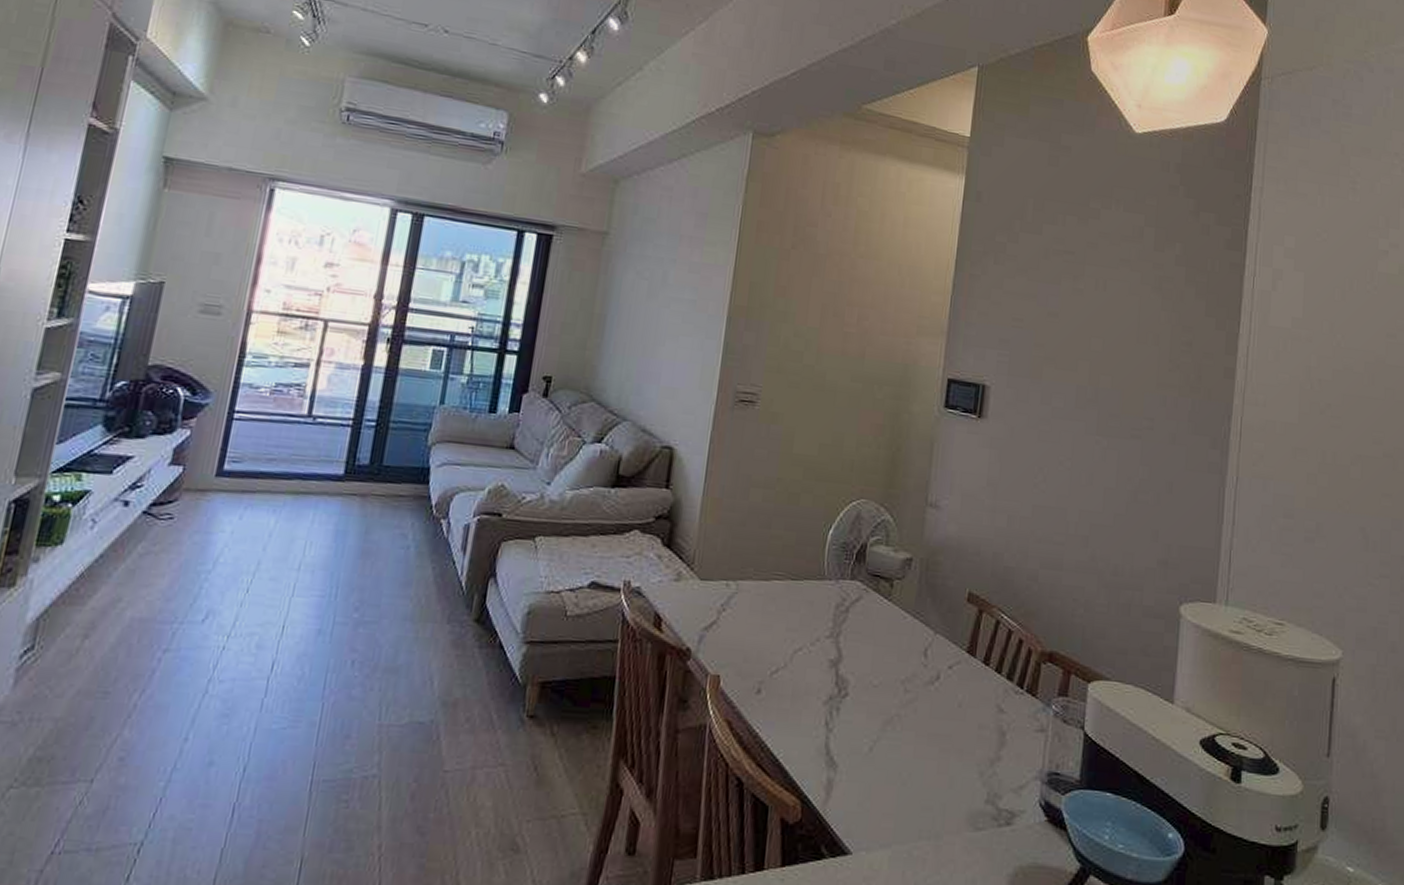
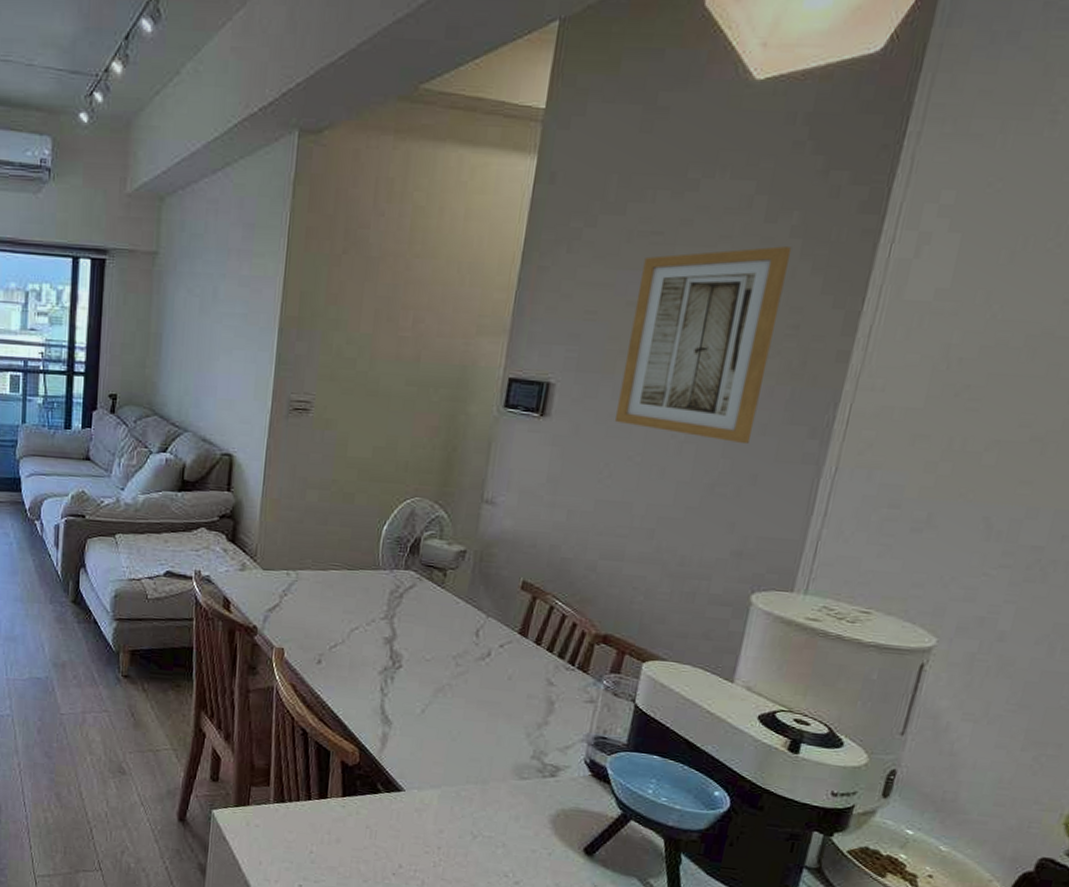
wall art: none [1044,272,1178,453] -> present [614,246,792,445]

